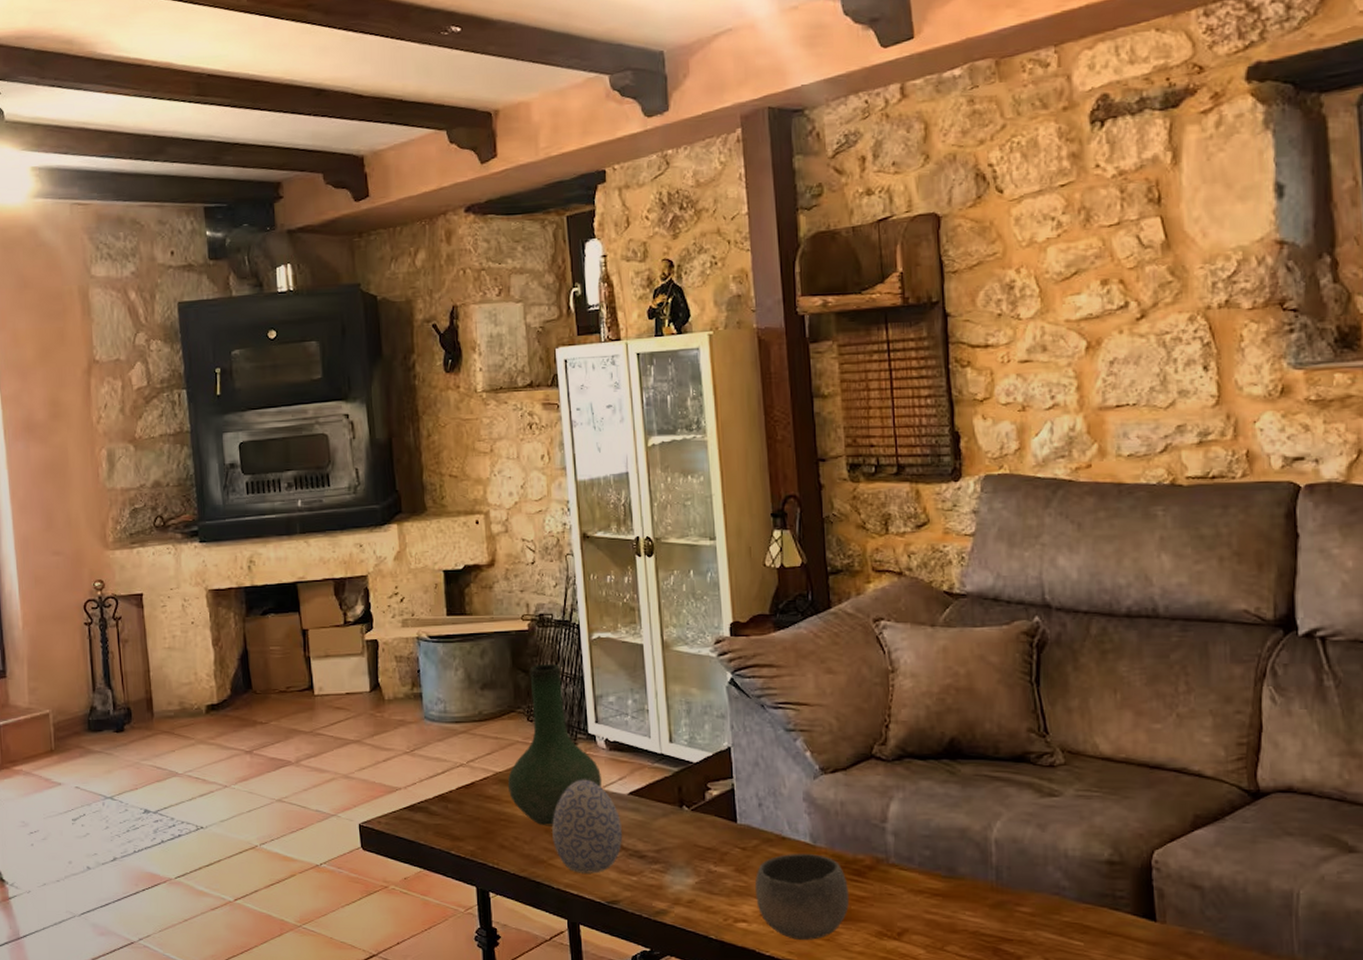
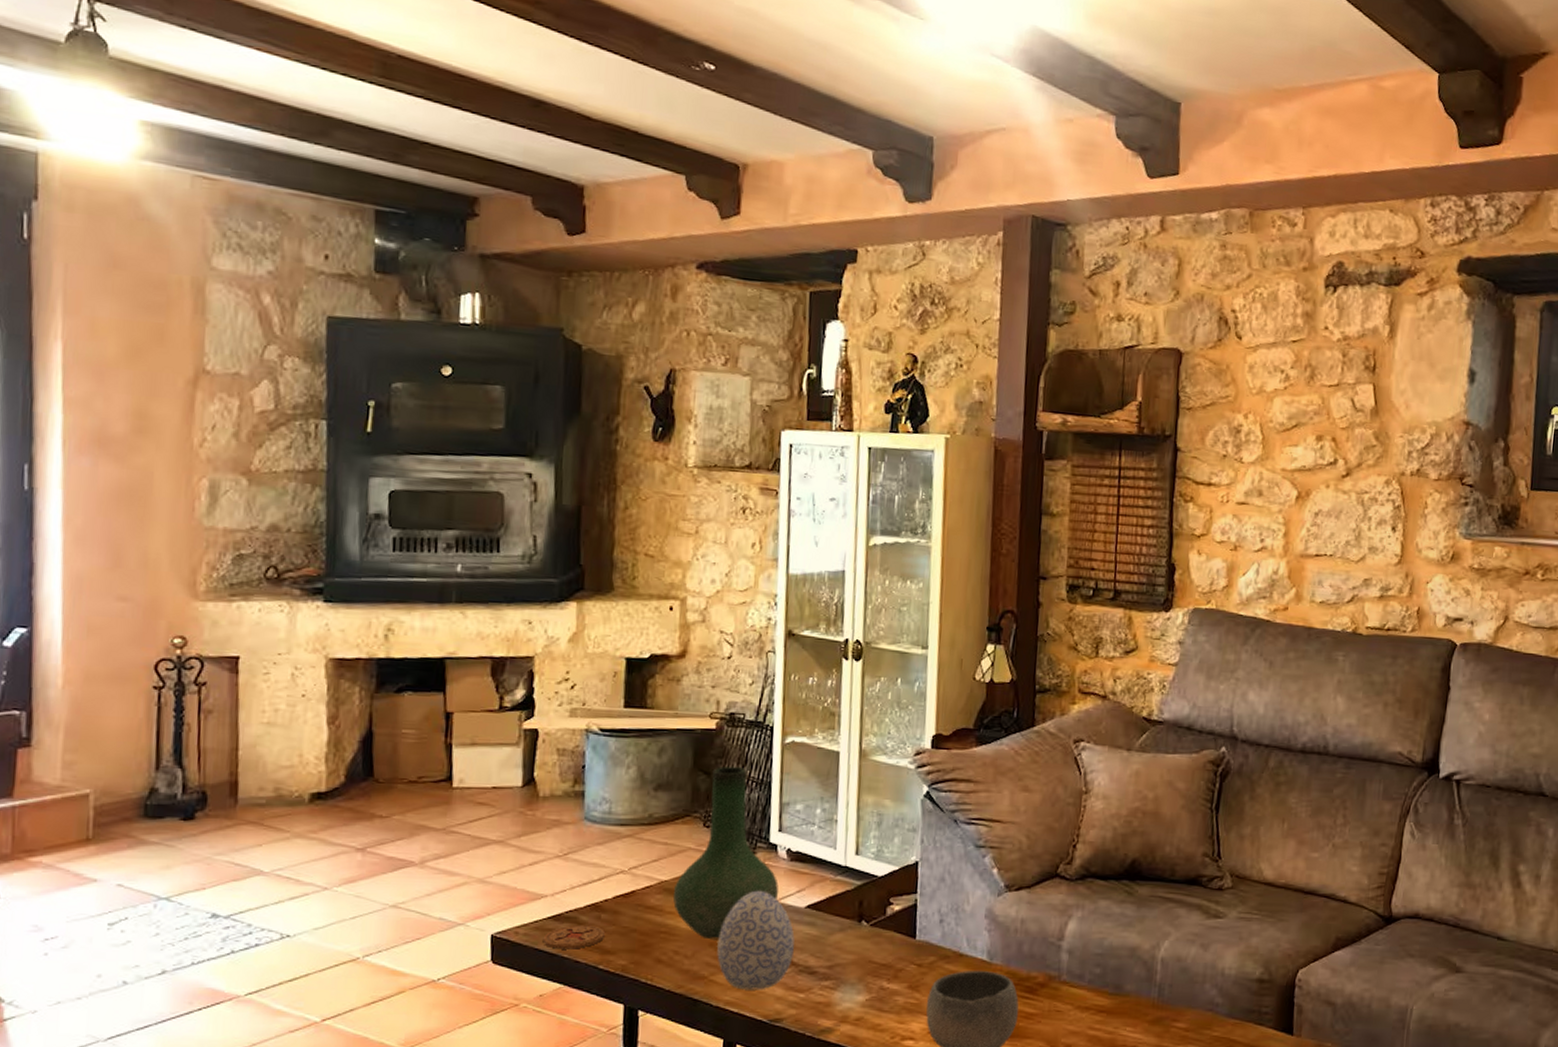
coaster: none [401,814,453,837] -> present [542,925,605,949]

